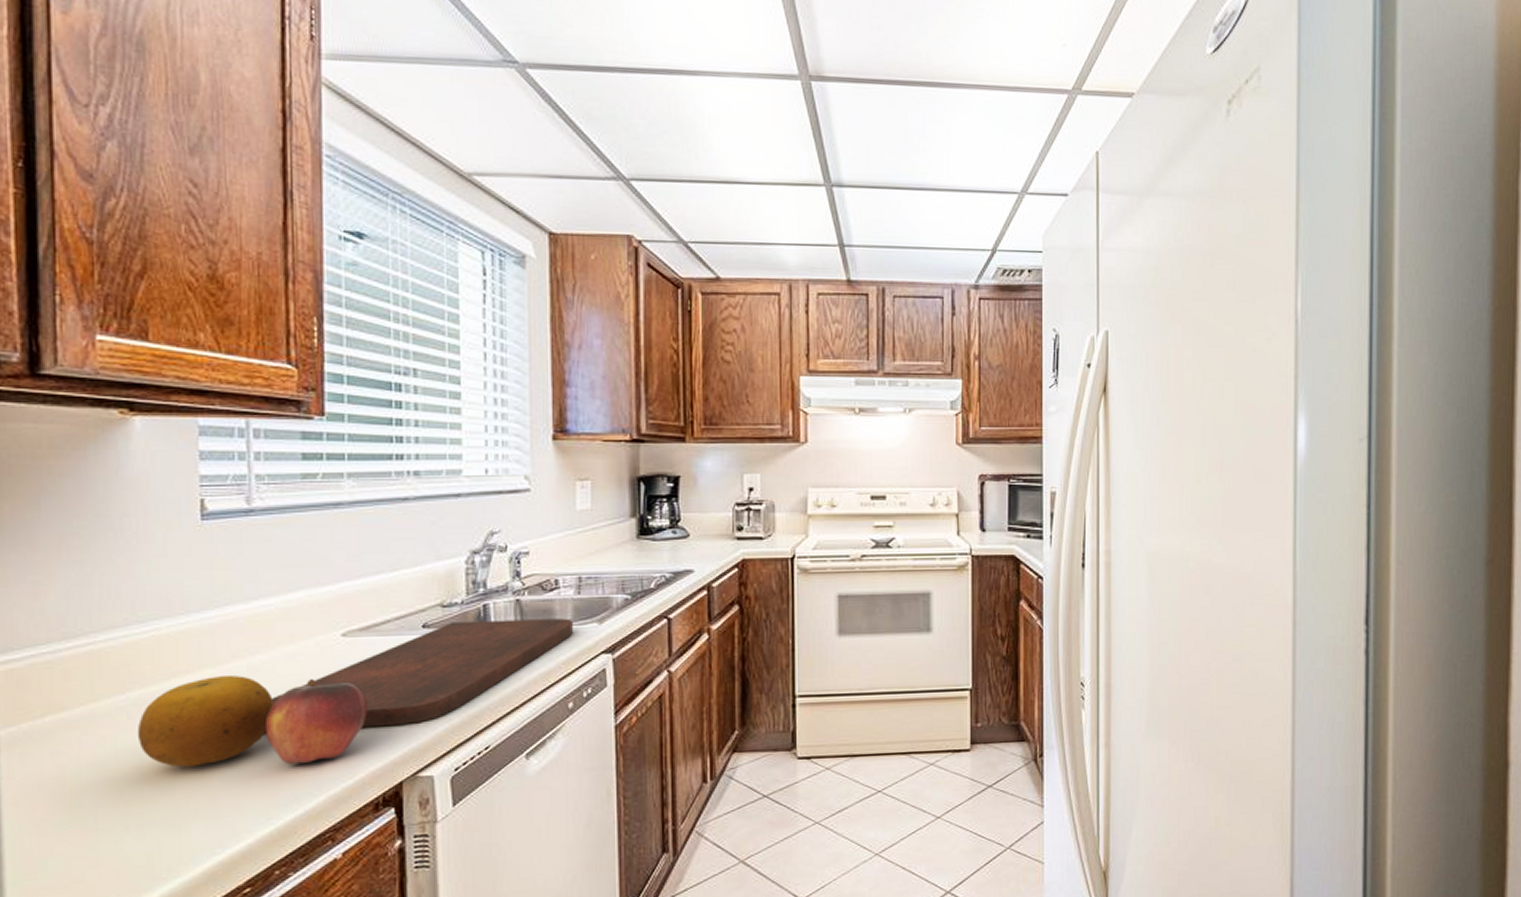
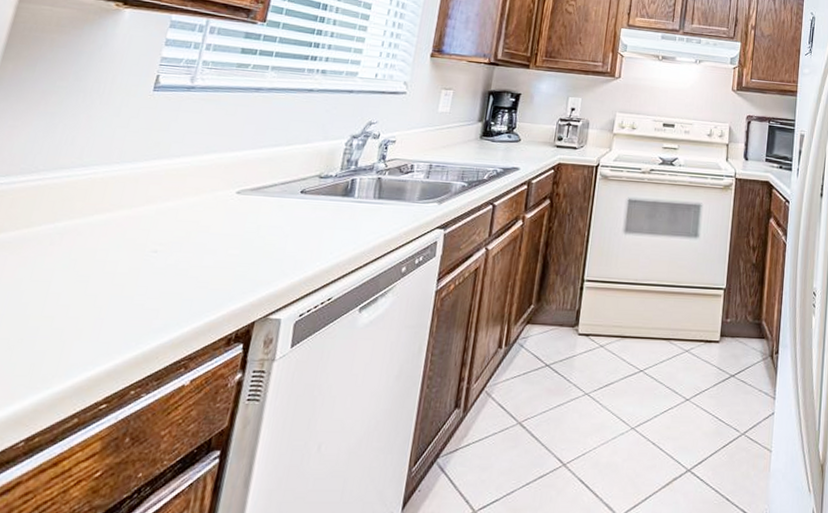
fruit: present [137,675,275,768] -> none [52,216,170,291]
fruit: present [264,679,368,765] -> none [155,227,243,298]
cutting board: present [271,618,573,728] -> none [167,190,419,273]

